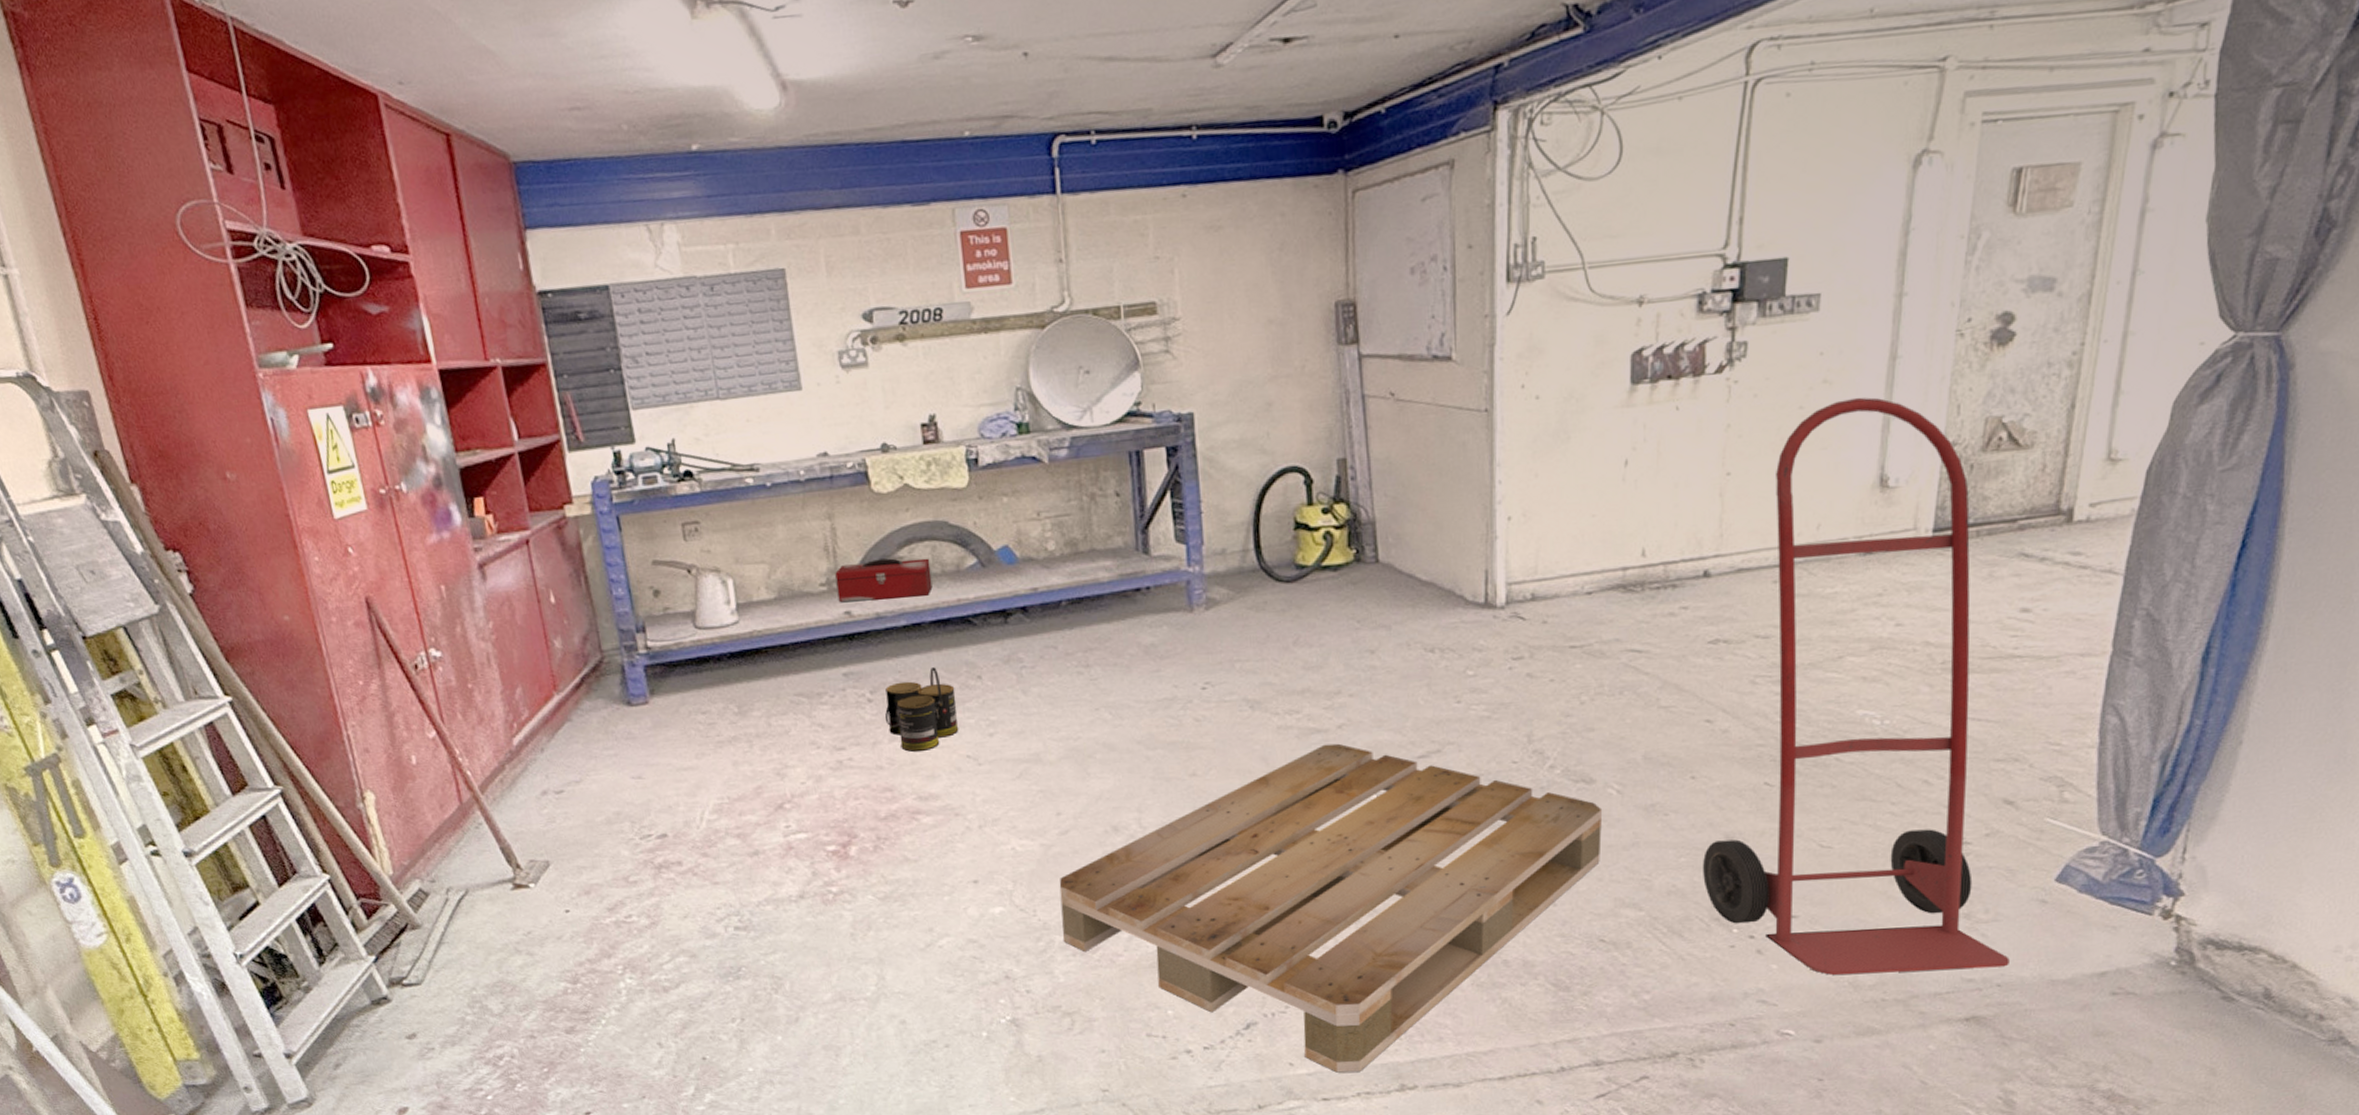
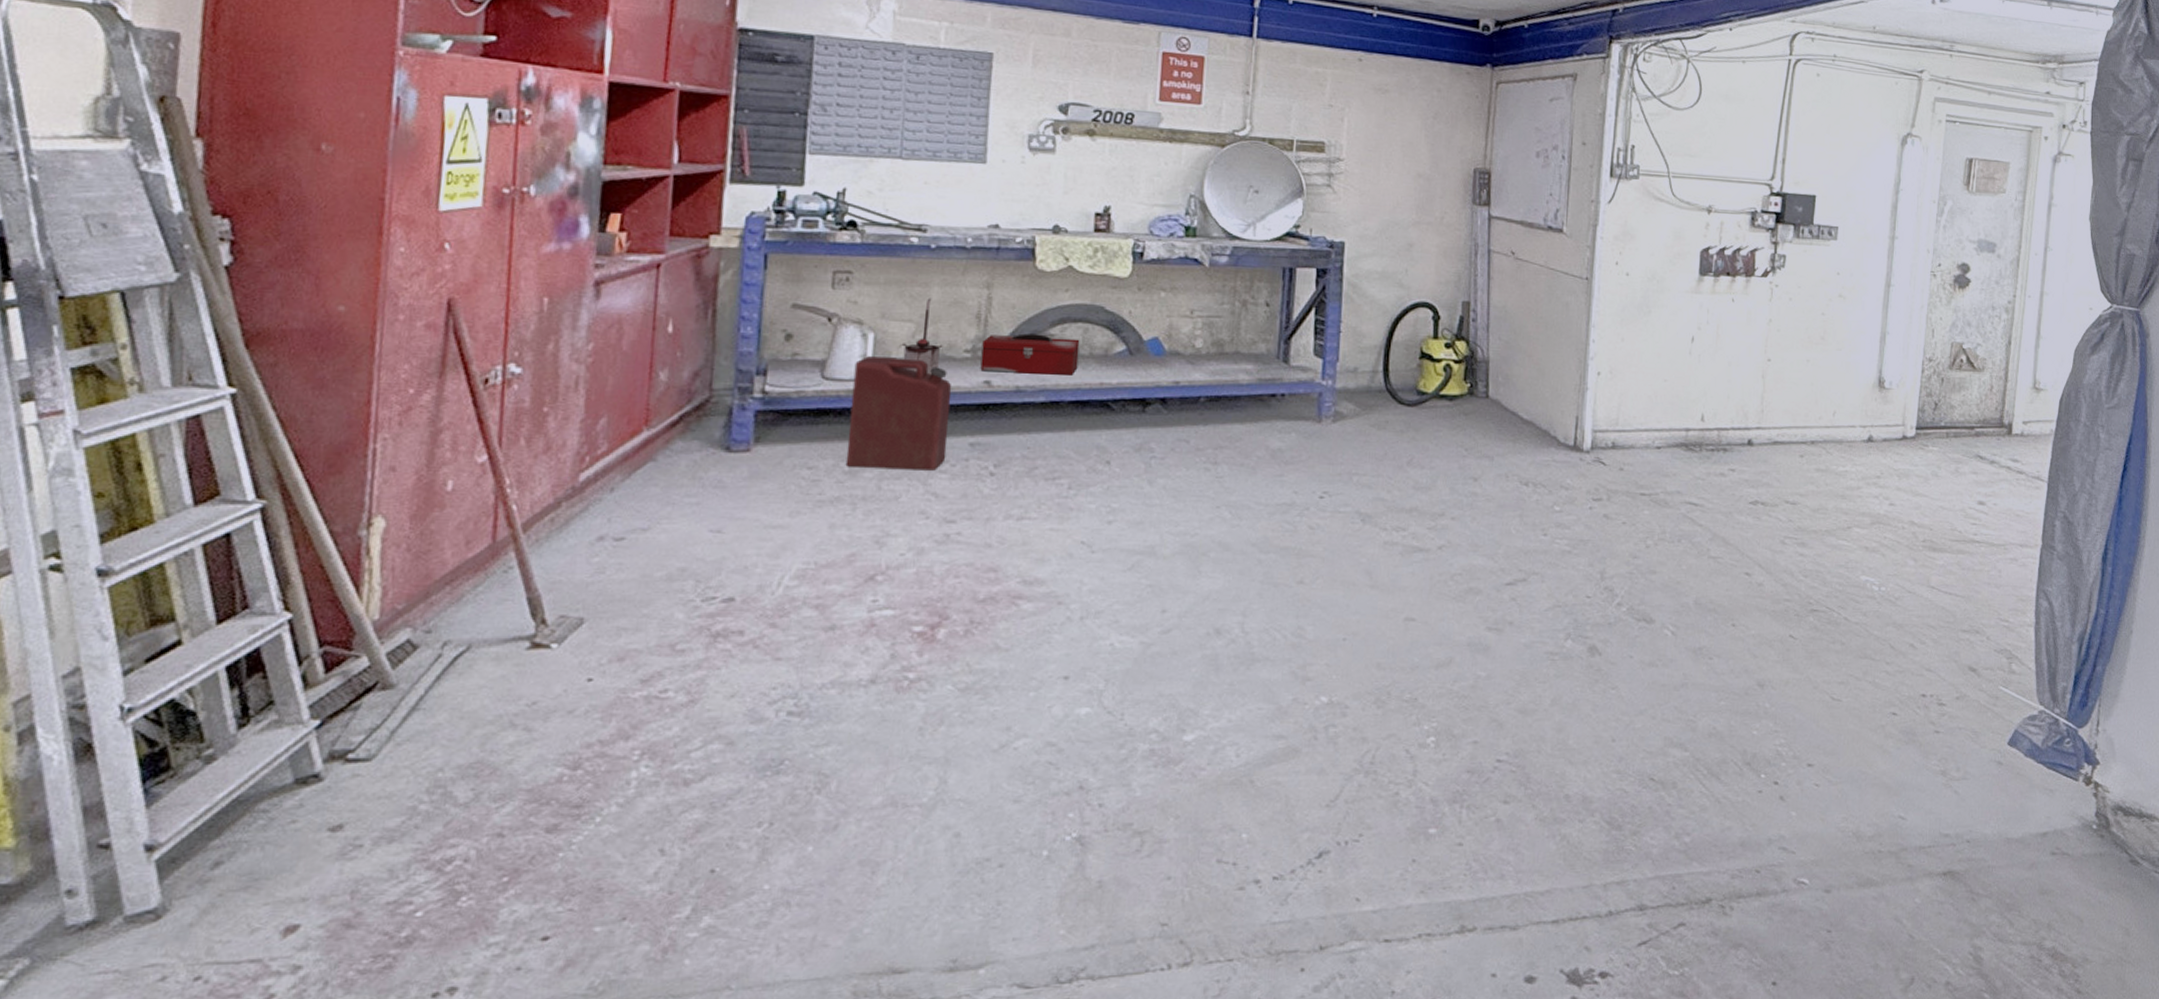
jerry can: none [721,599,824,709] -> present [845,356,952,472]
paint can: none [759,536,799,613] -> present [901,298,943,376]
paint can: present [885,667,959,752] -> none [1005,447,1082,532]
pallet: present [1059,743,1603,1073] -> none [1147,563,1659,911]
hand truck: present [1703,397,2010,975] -> none [1738,312,1976,825]

